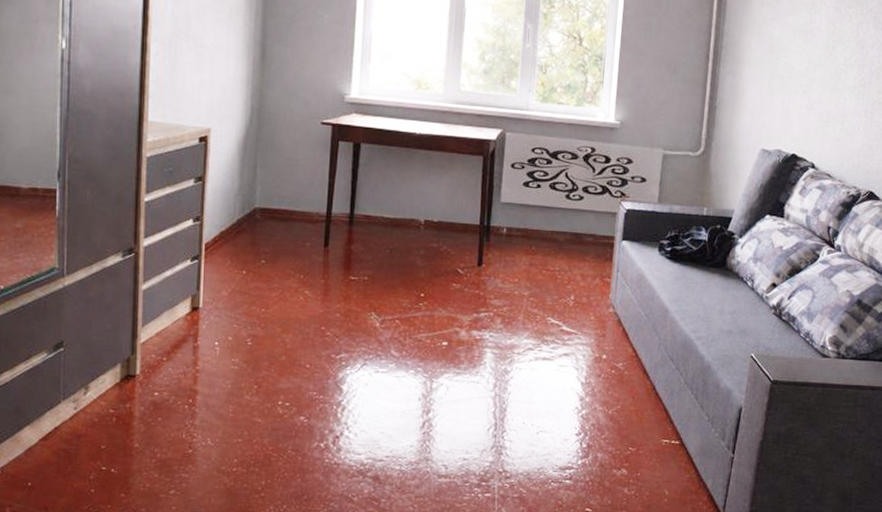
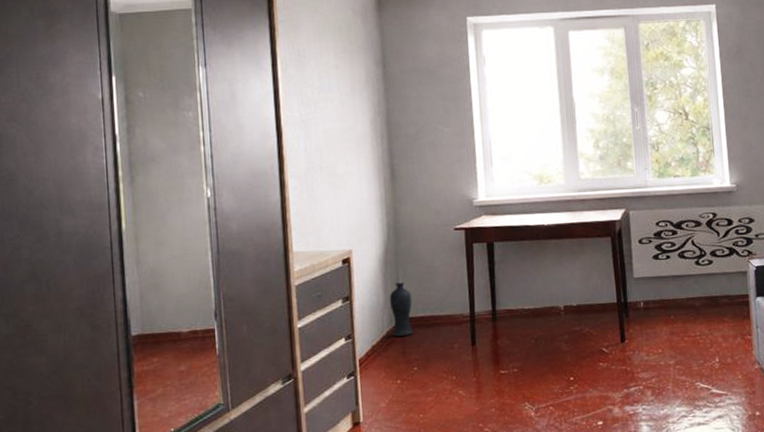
vase: none [243,169,268,227] -> present [389,282,413,336]

